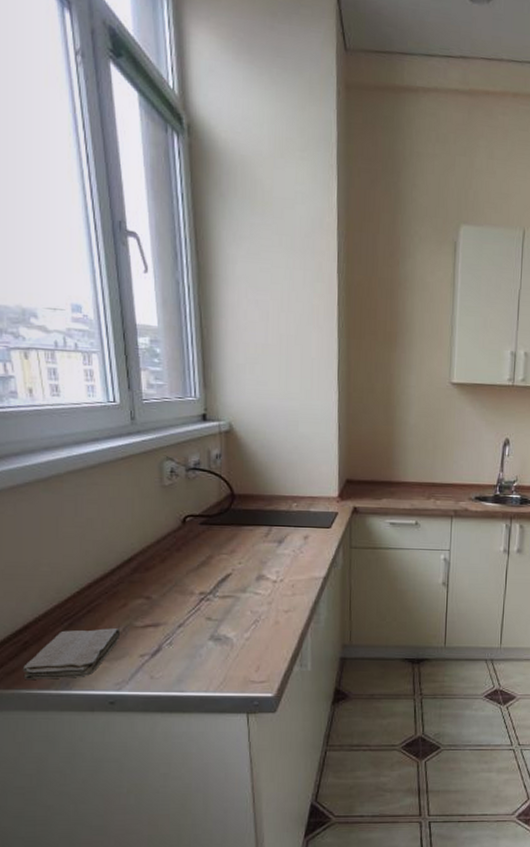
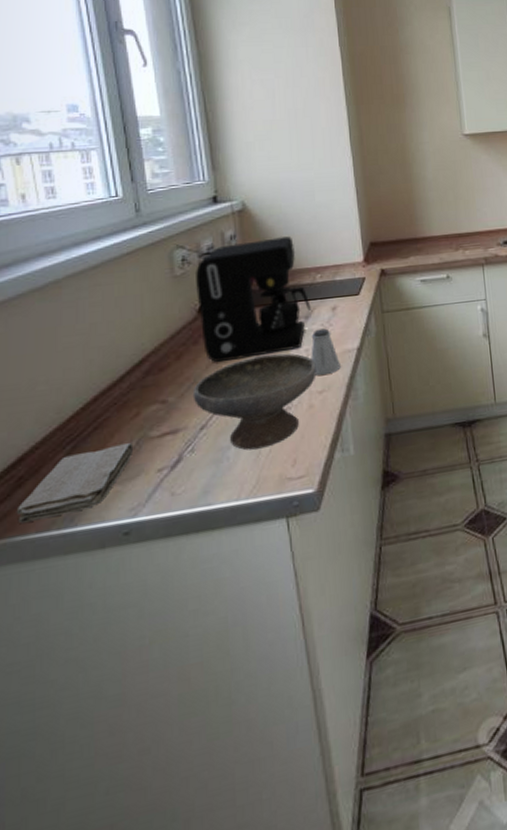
bowl: none [173,571,285,652] -> present [192,353,317,450]
coffee maker: none [181,462,285,571] -> present [194,236,311,362]
saltshaker: none [281,554,307,597] -> present [311,328,341,376]

